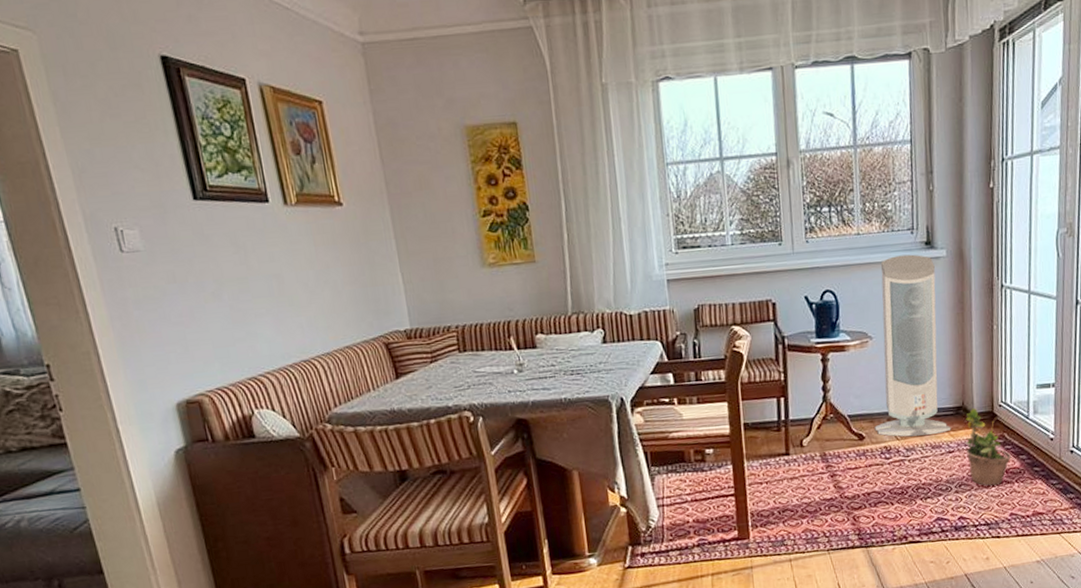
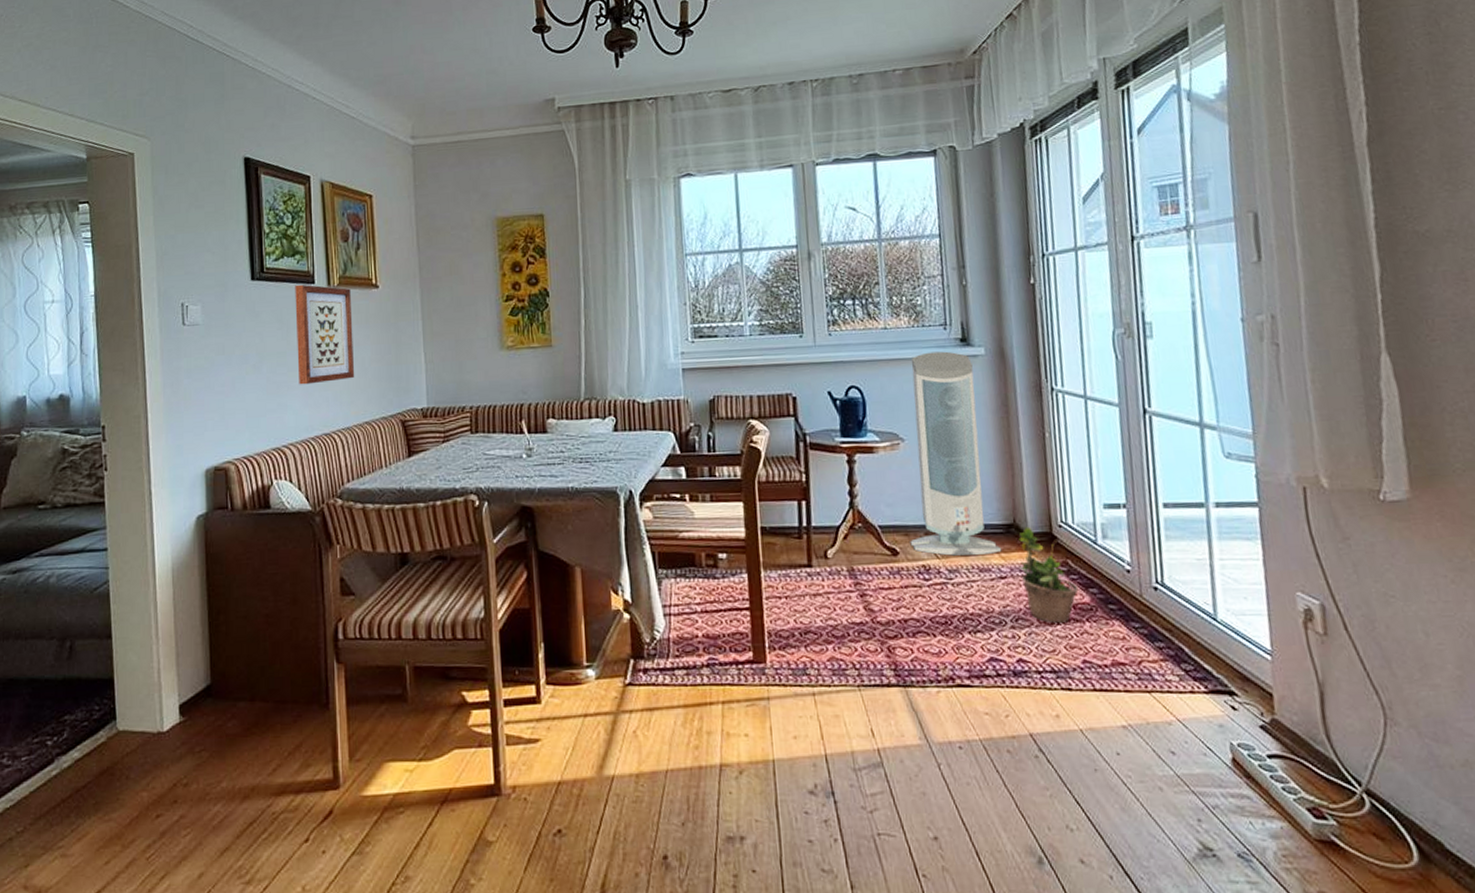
wall art: none [246,203,329,312] -> present [295,285,355,385]

